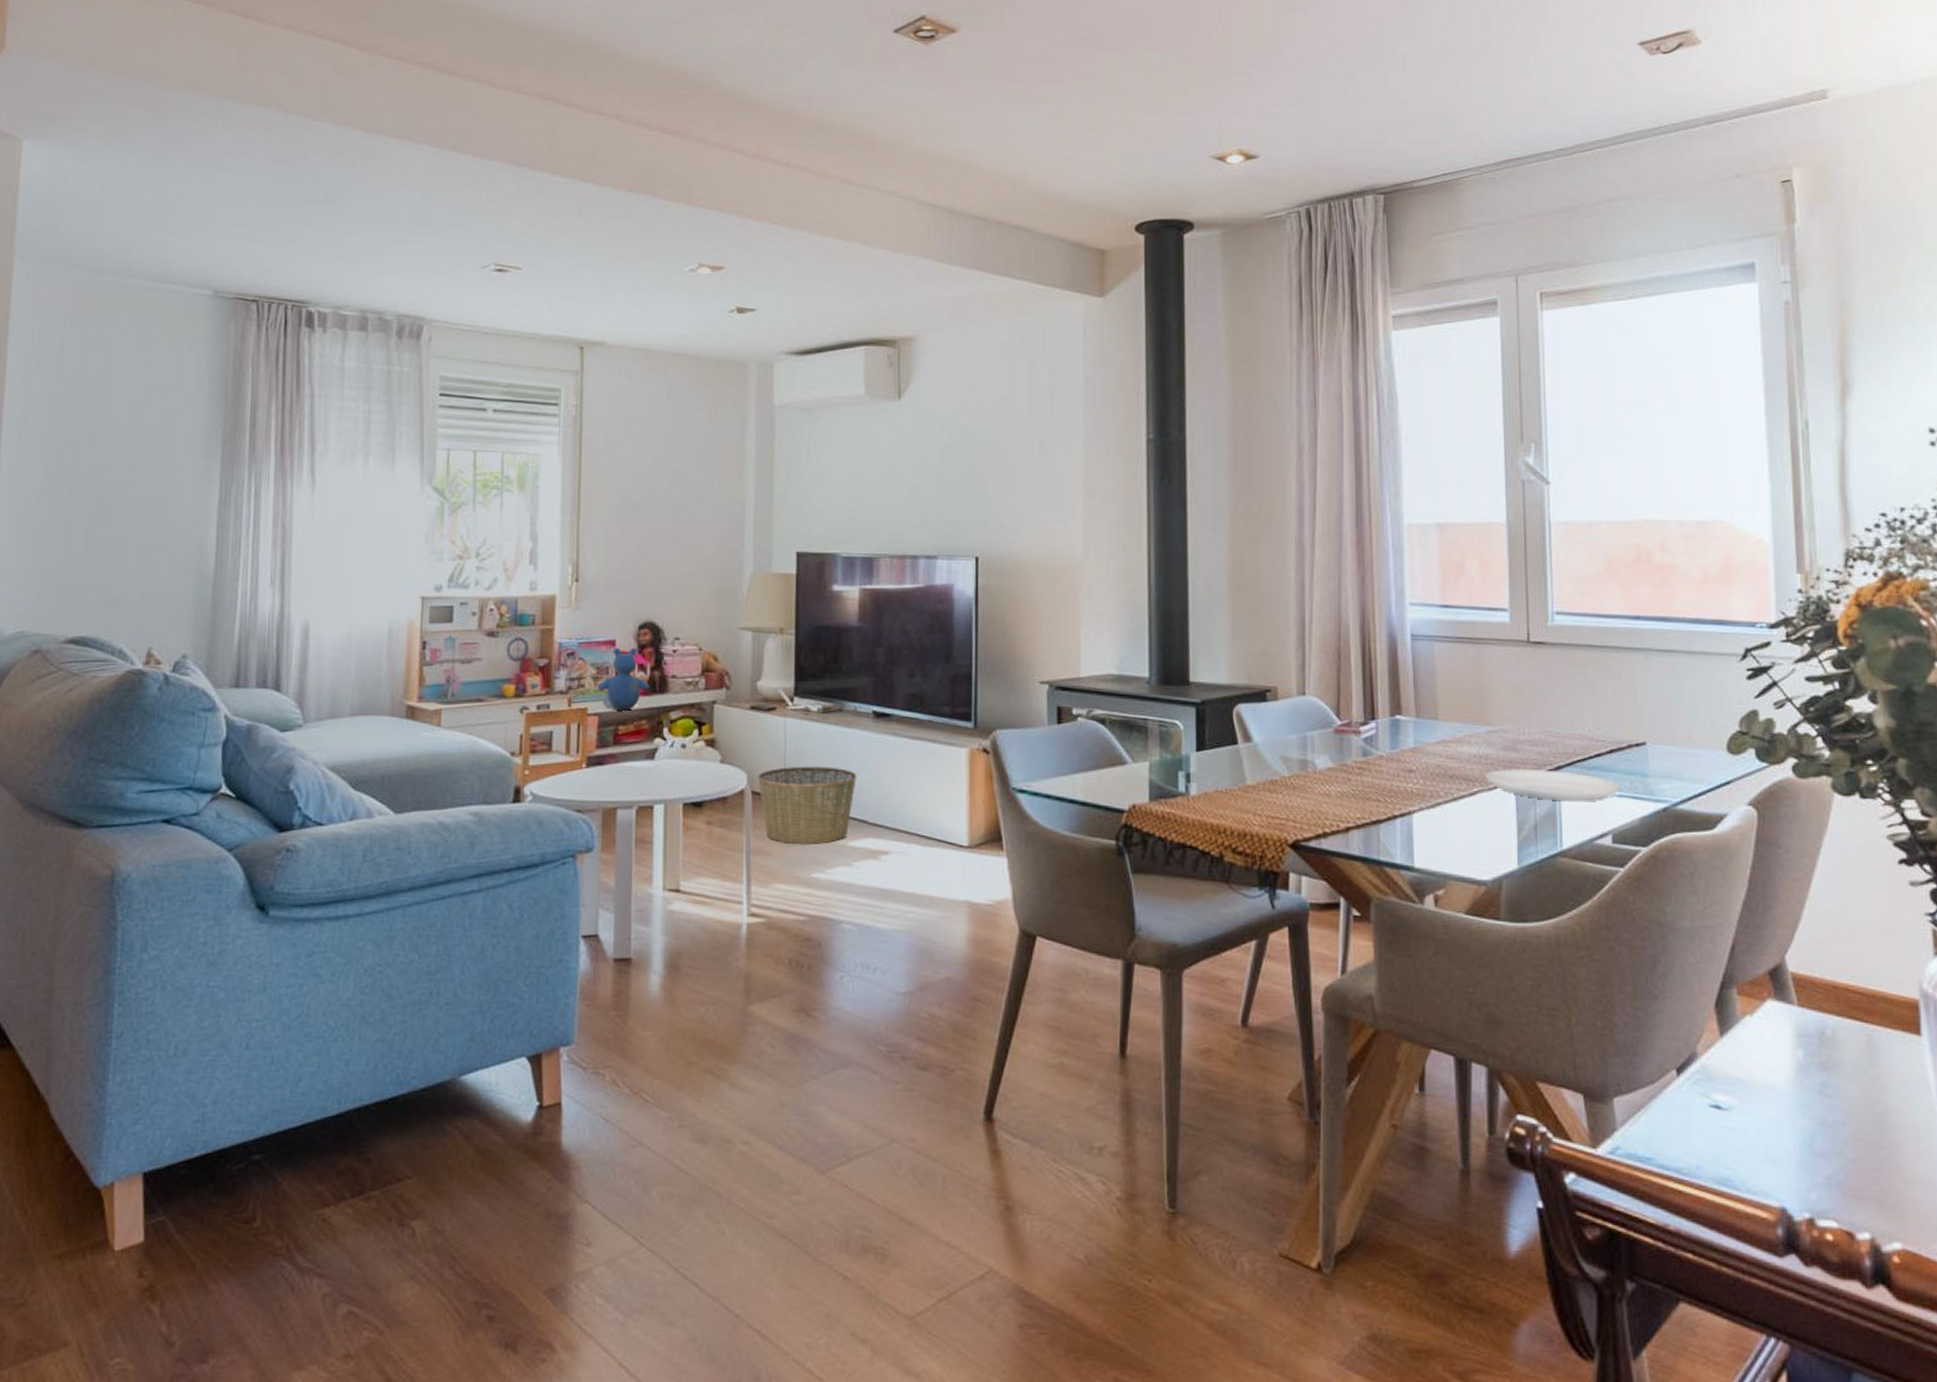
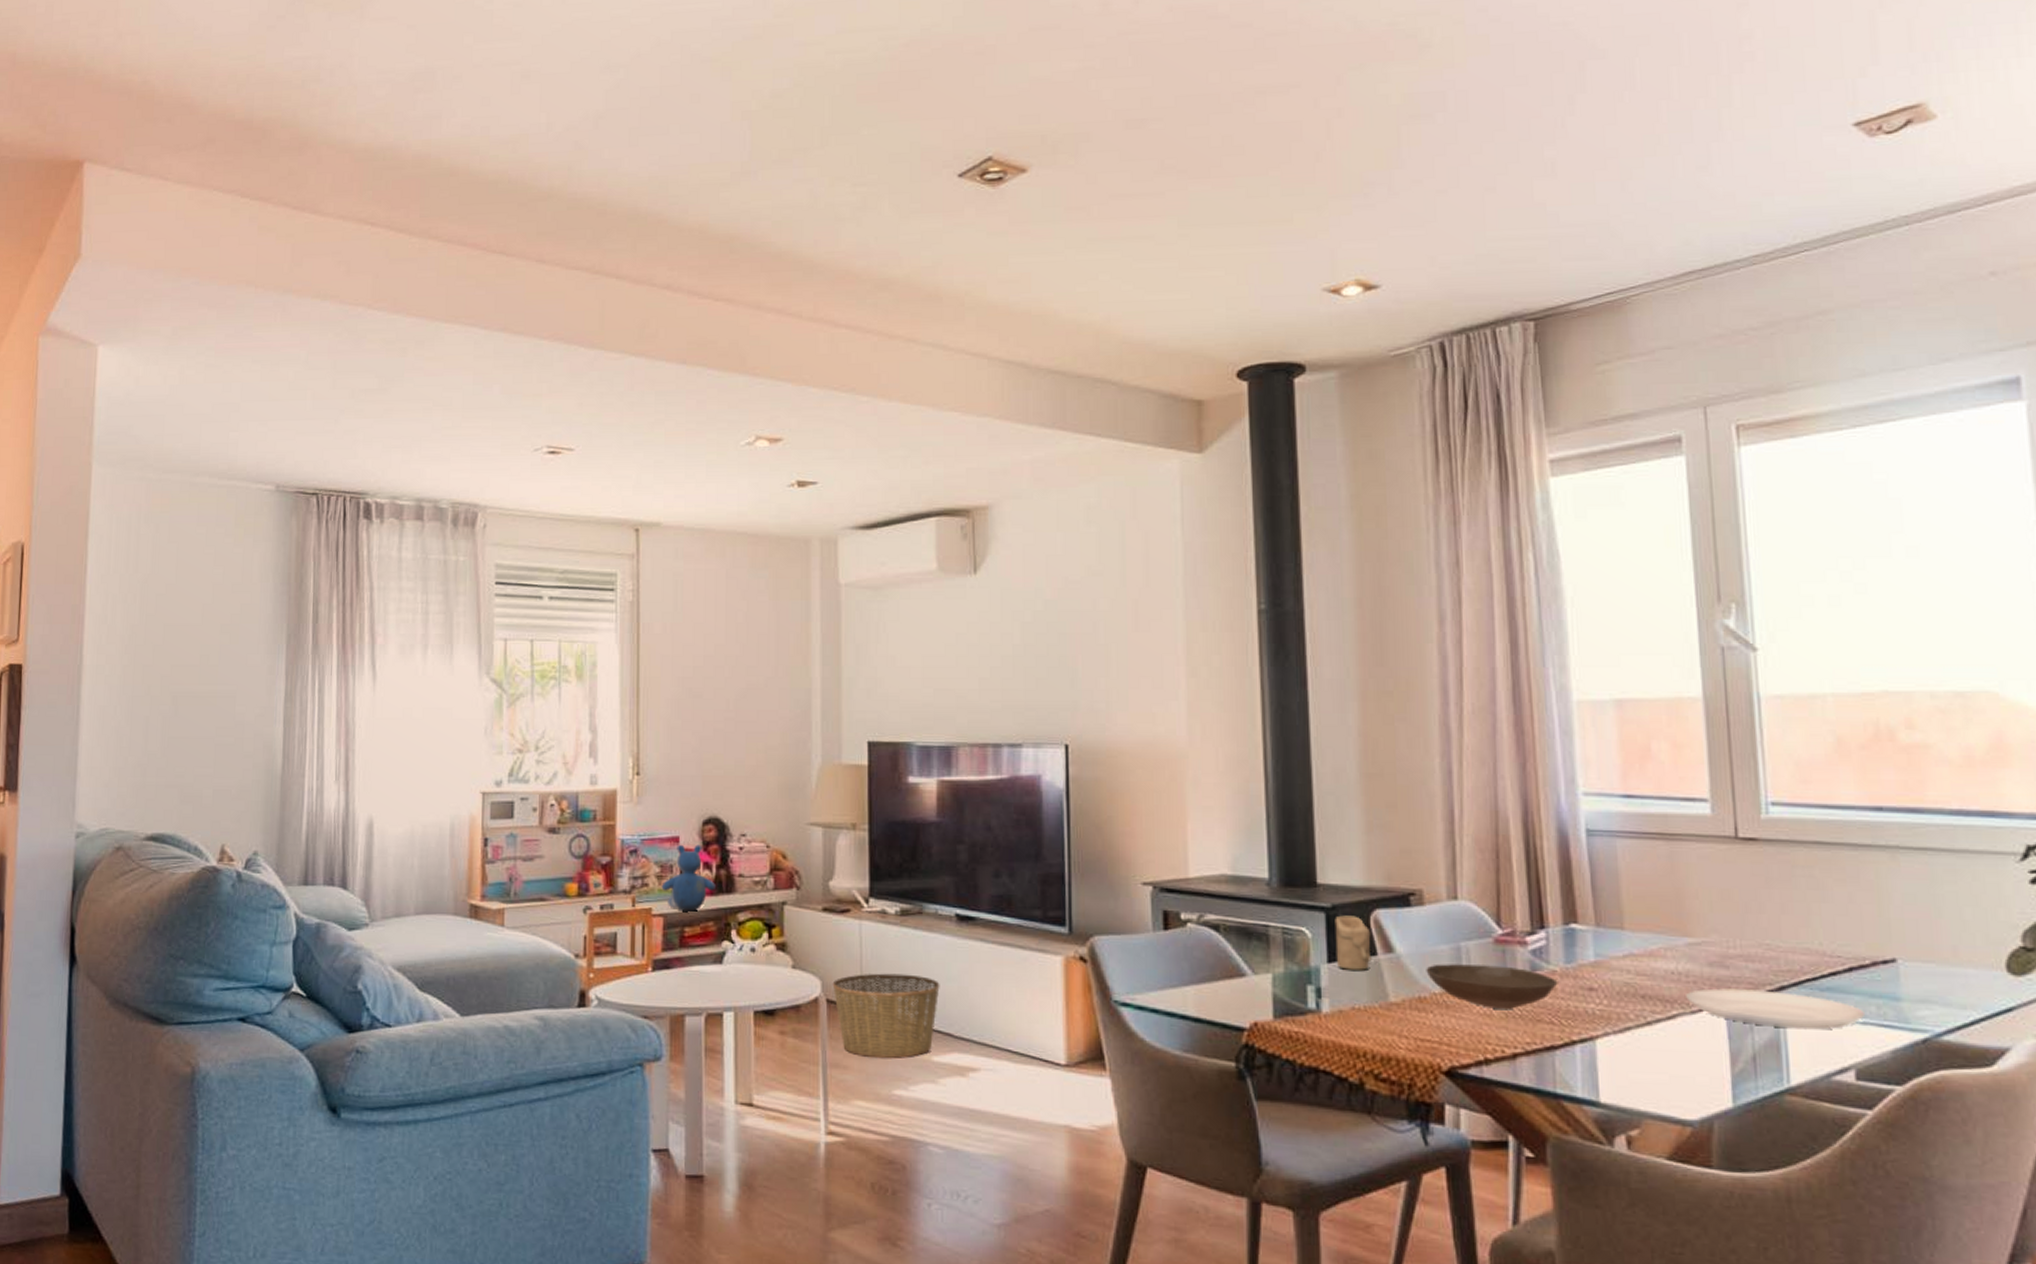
candle: none [1203,709,1233,758] -> present [1335,915,1372,970]
bowl: none [1278,751,1384,789] -> present [1426,964,1558,1009]

